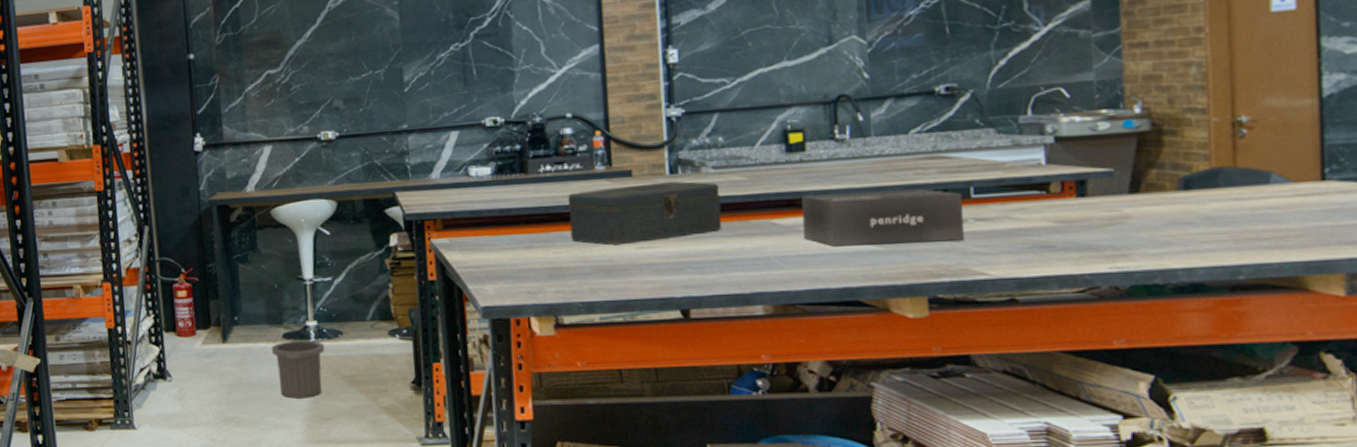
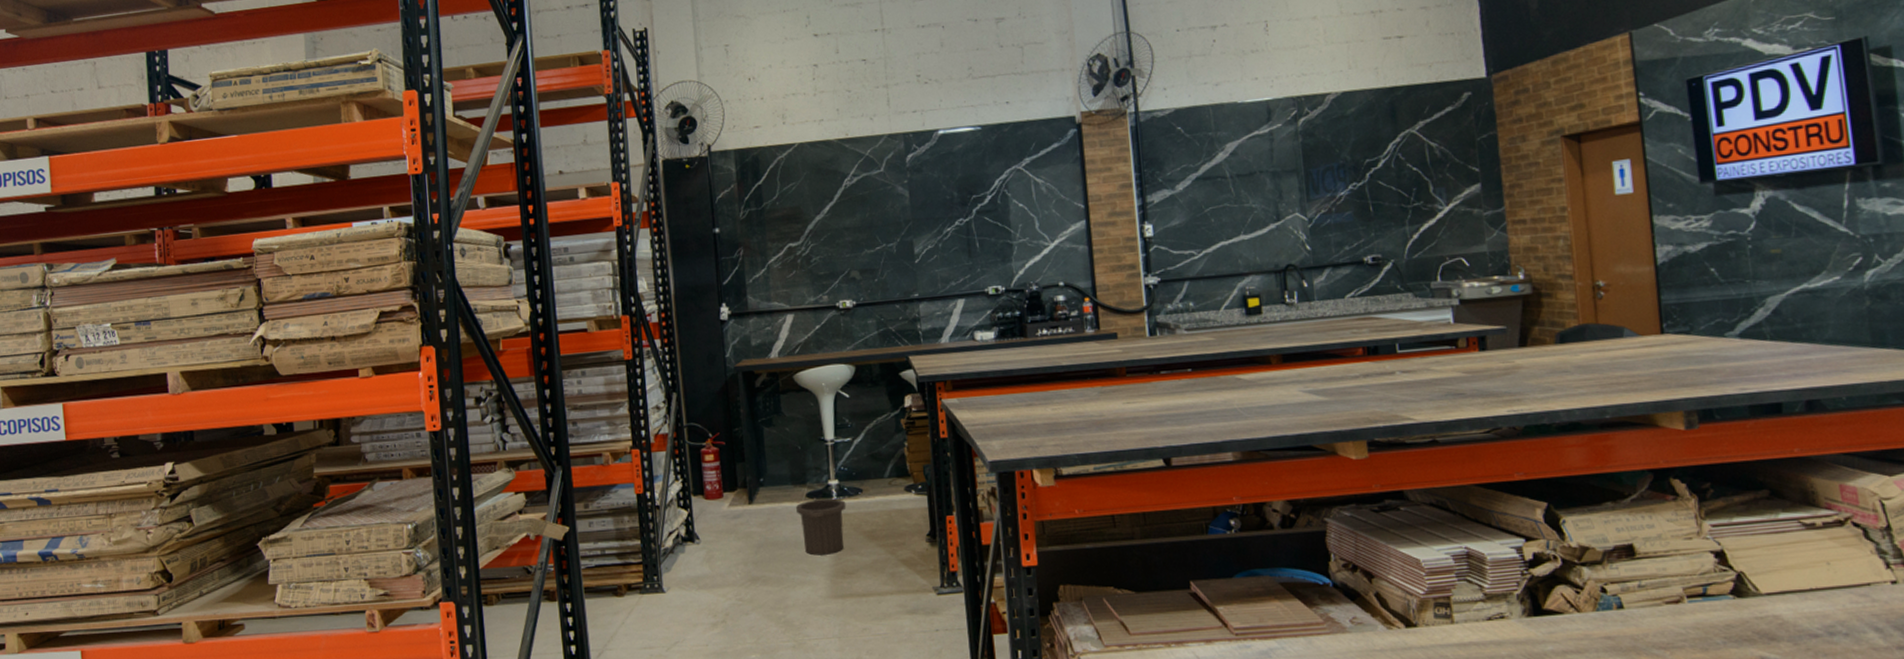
toolbox: present [567,181,722,246] -> none [1062,342,1196,402]
box: present [802,189,965,247] -> none [1260,345,1394,398]

